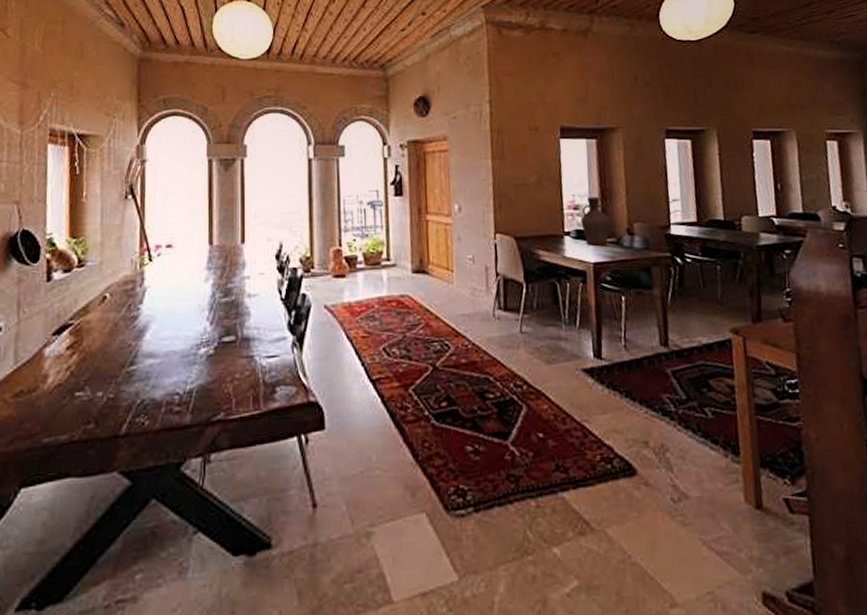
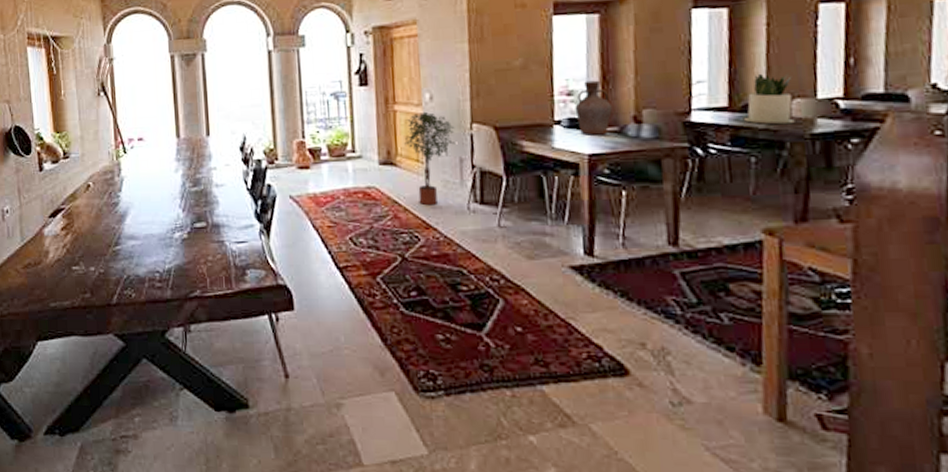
potted tree: none [436,221,481,313] -> present [404,111,455,206]
planter: none [708,194,745,238] -> present [743,73,795,125]

